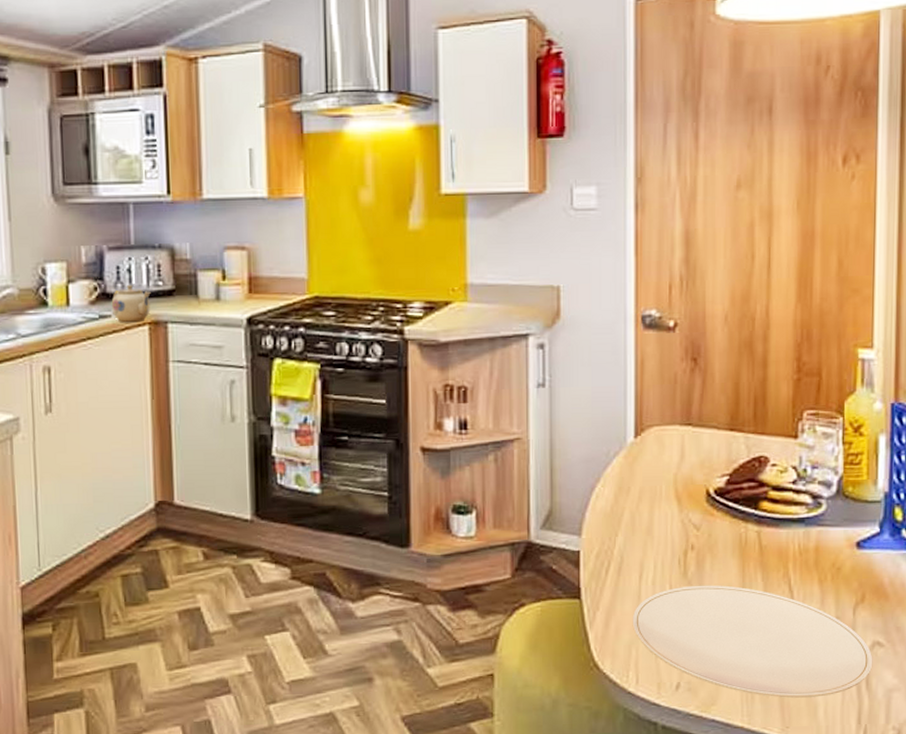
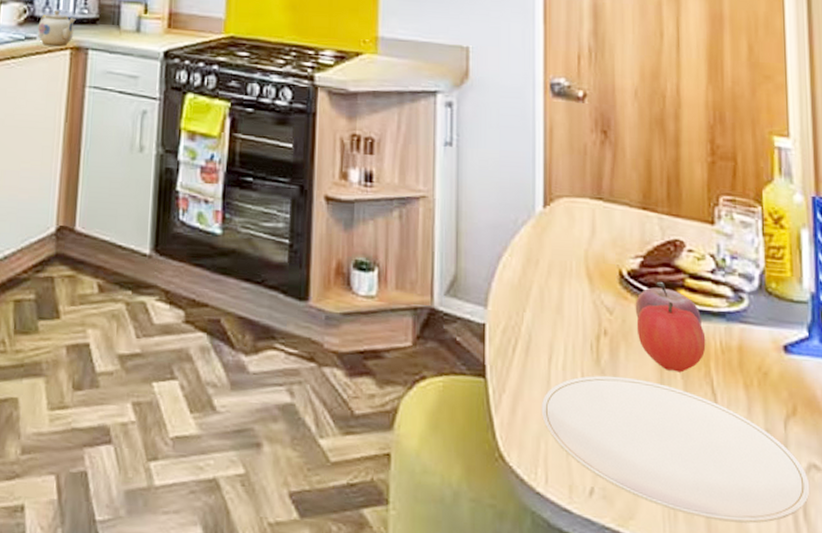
fruit: none [720,496,782,532] -> present [635,281,701,325]
fruit: none [721,513,786,576] -> present [636,301,706,373]

